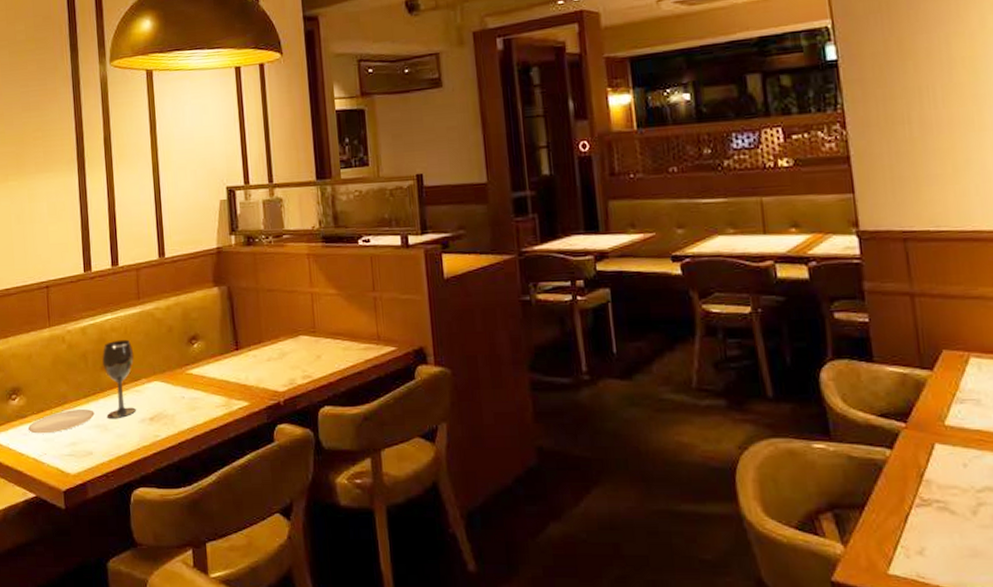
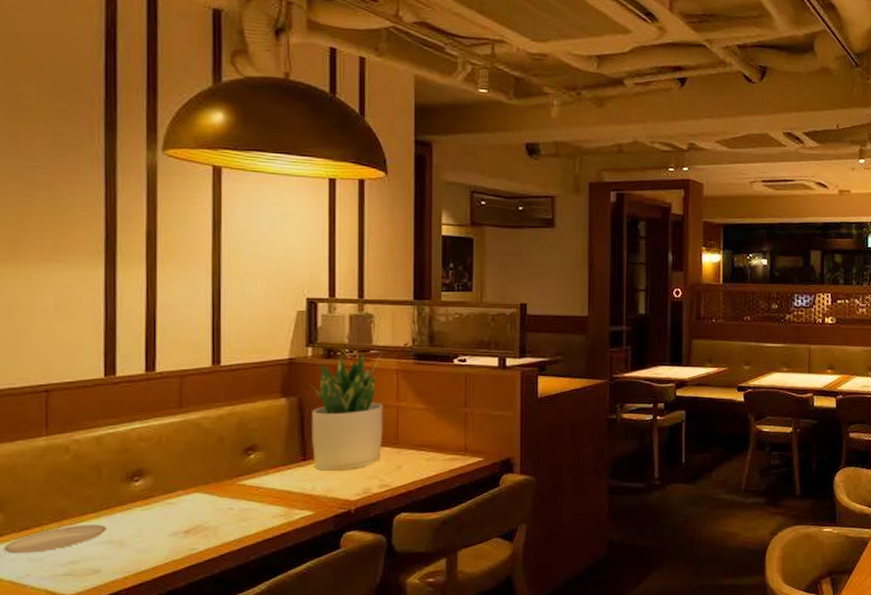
wine glass: present [102,339,136,418] -> none [123,450,169,533]
planter: none [233,237,302,361] -> present [307,352,383,471]

